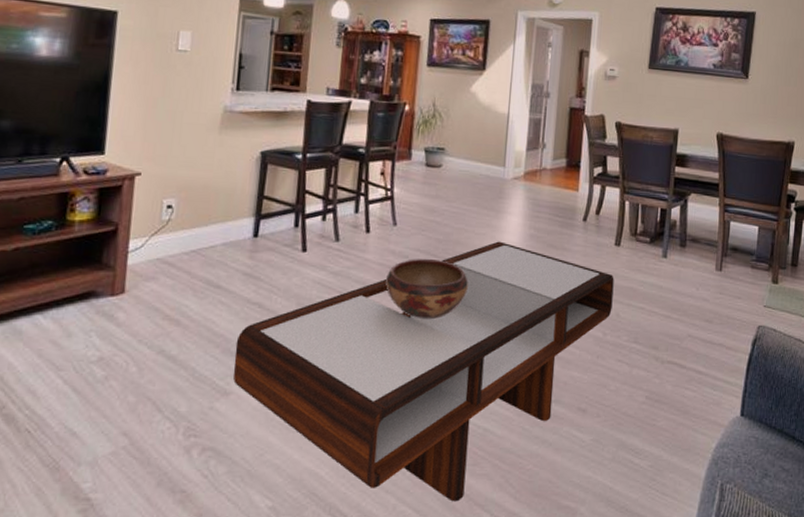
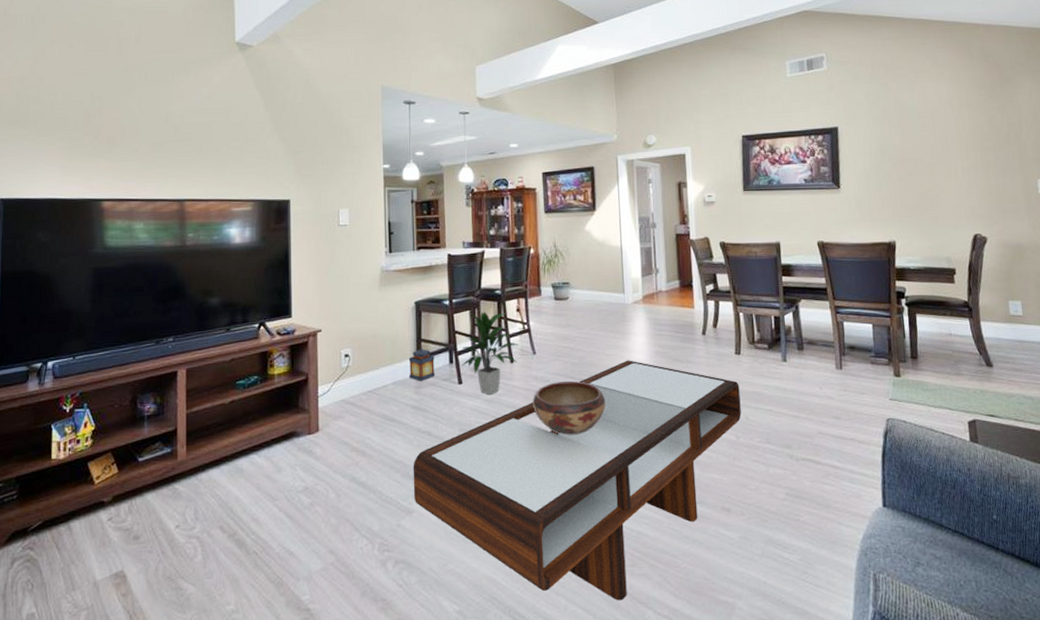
lantern: none [244,204,277,245] -> present [408,346,435,381]
indoor plant: none [308,171,379,268] -> present [462,311,519,396]

